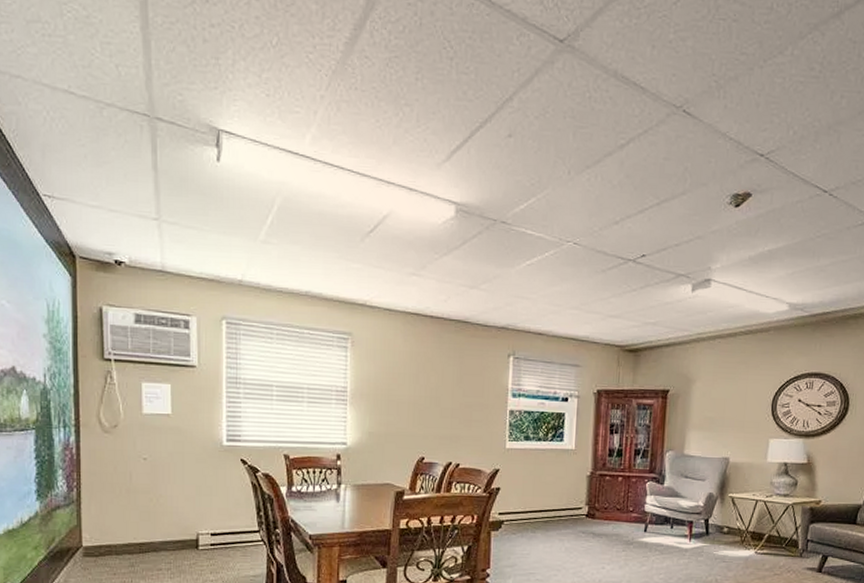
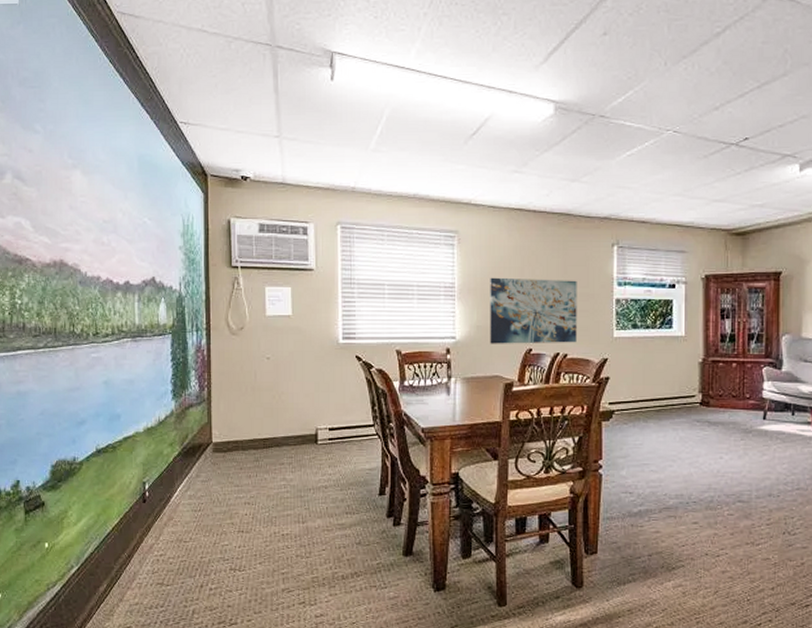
wall art: none [382,383,472,453] -> present [490,277,577,344]

